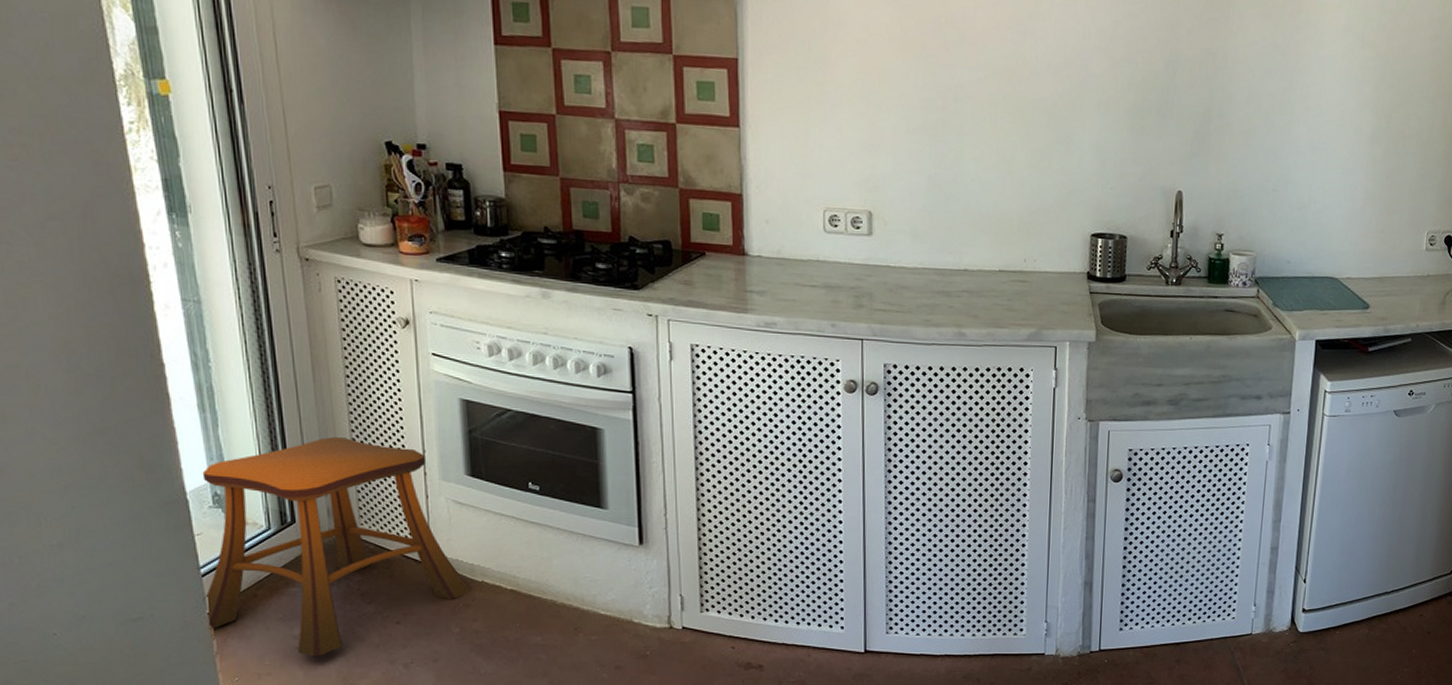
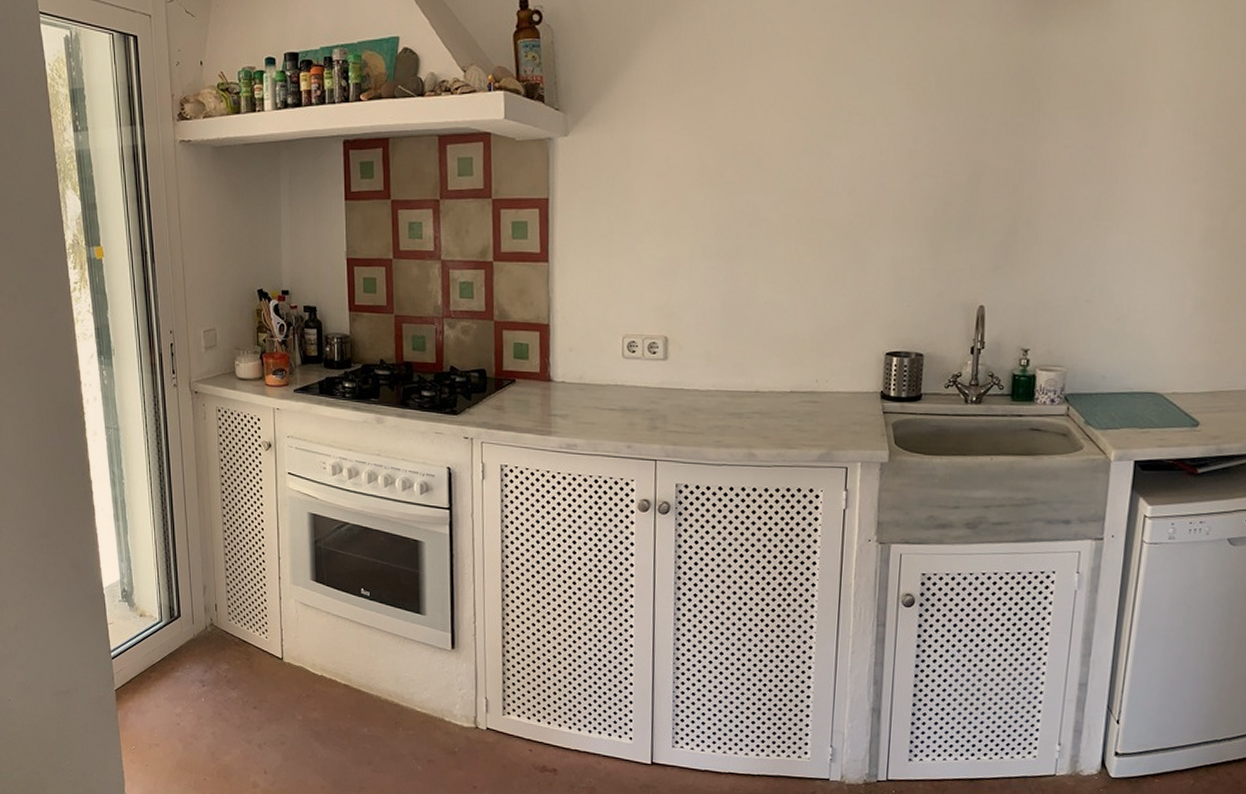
stool: present [202,437,472,657] -> none [113,544,313,733]

